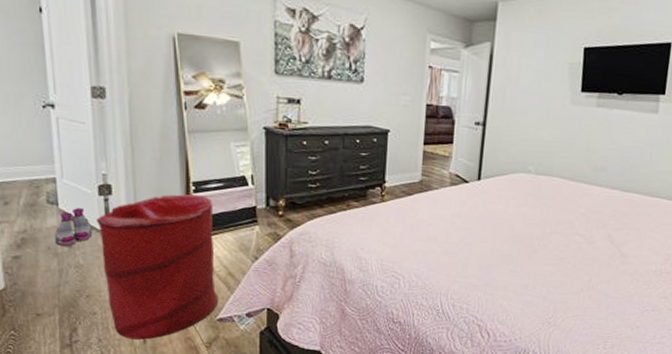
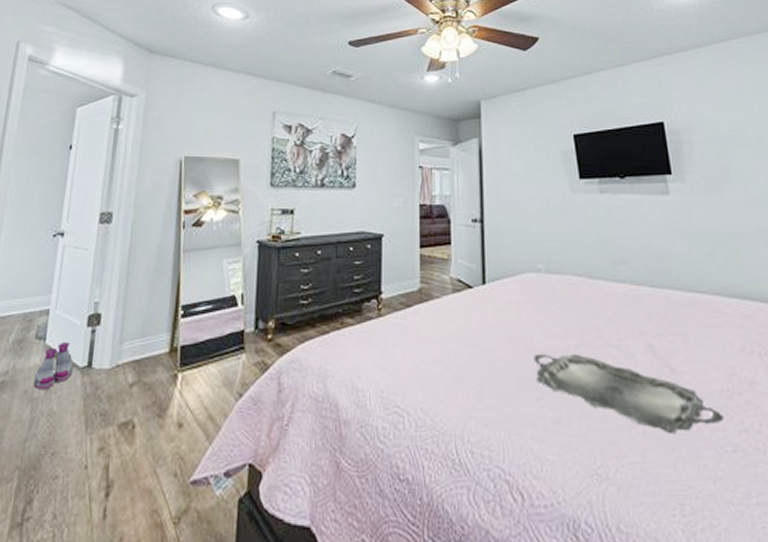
laundry hamper: present [96,193,219,340] -> none [73,319,200,514]
serving tray: none [512,237,652,297] -> present [533,353,724,433]

